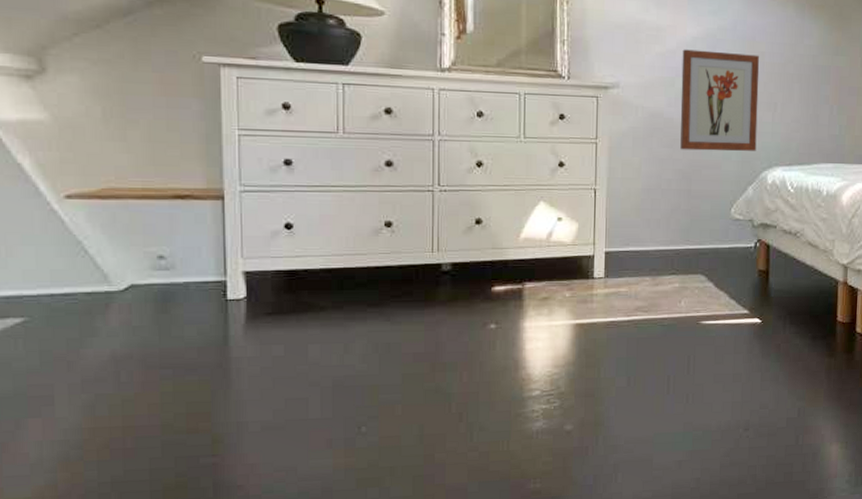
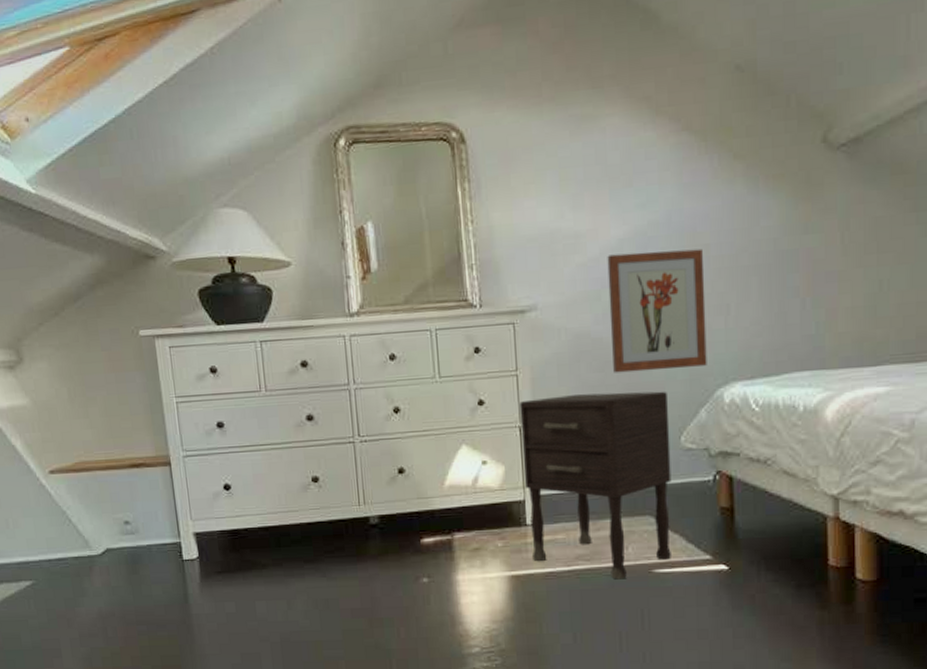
nightstand: none [595,165,724,329] -> present [519,391,672,580]

